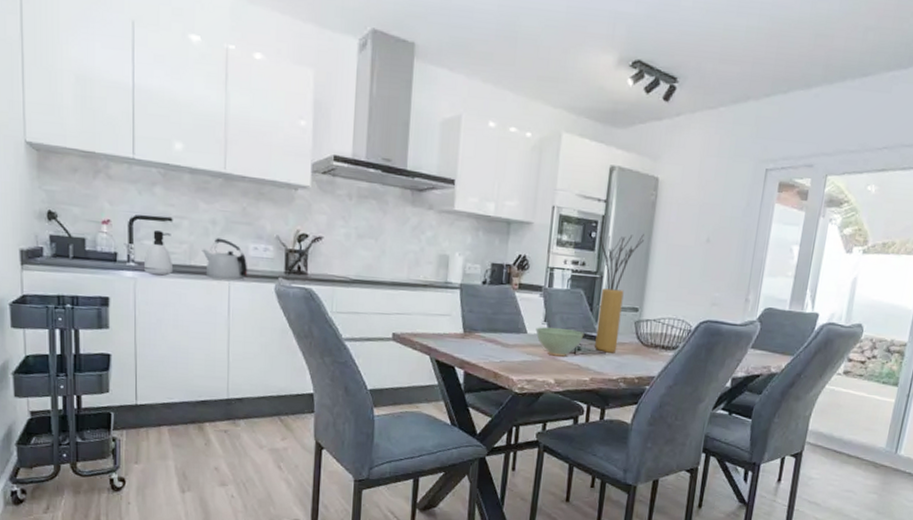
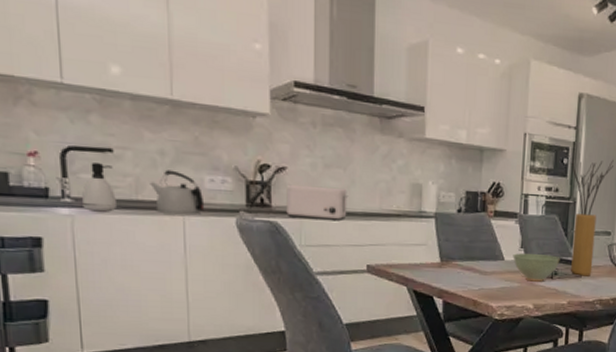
toaster: none [321,253,379,290] -> present [286,184,349,222]

